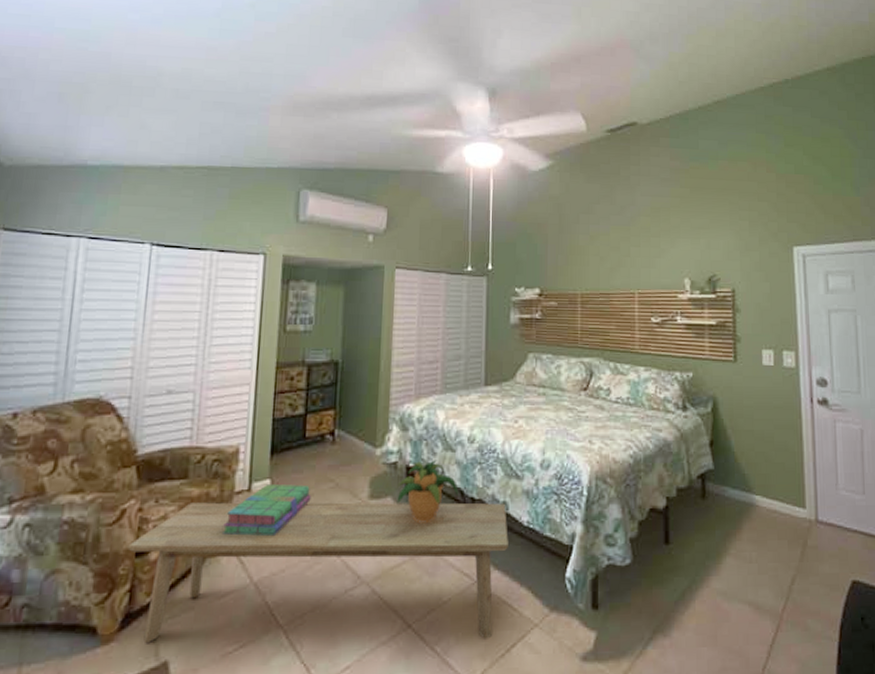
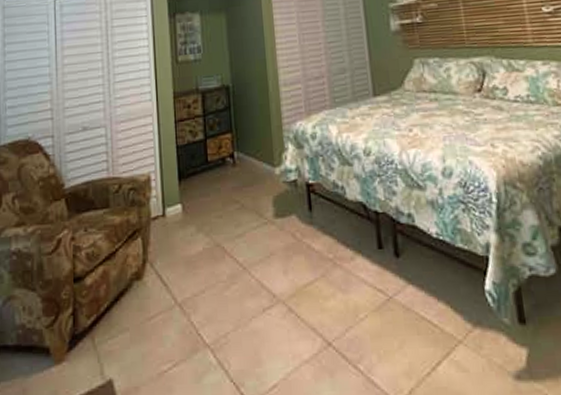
bench: present [126,502,509,644] -> none [65,215,420,363]
stack of books: present [223,483,311,536] -> none [145,207,220,259]
potted plant: present [396,460,459,522] -> none [300,175,362,239]

